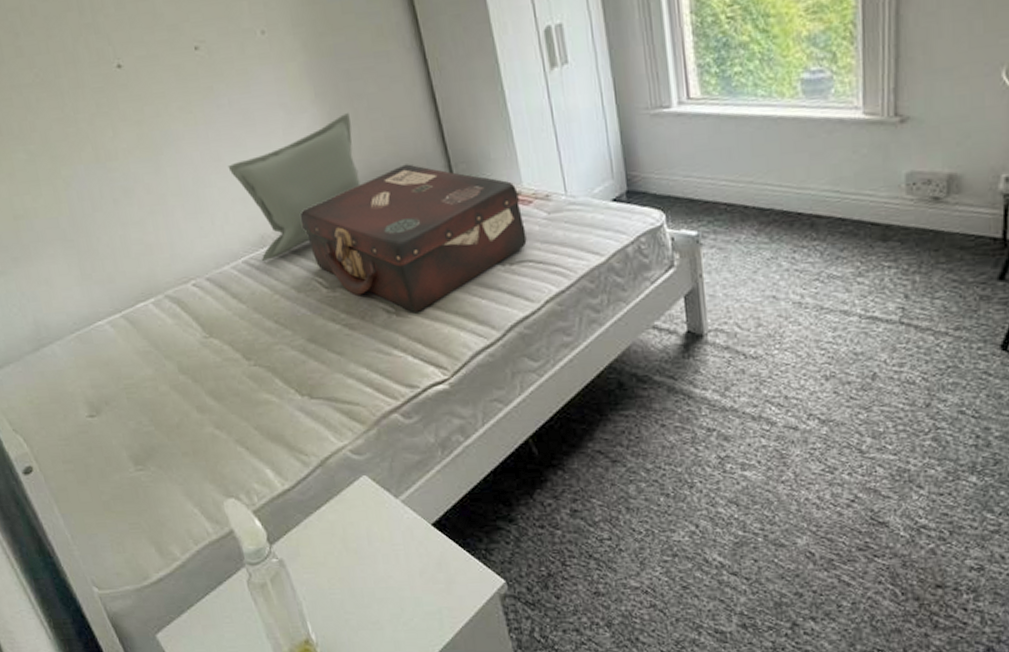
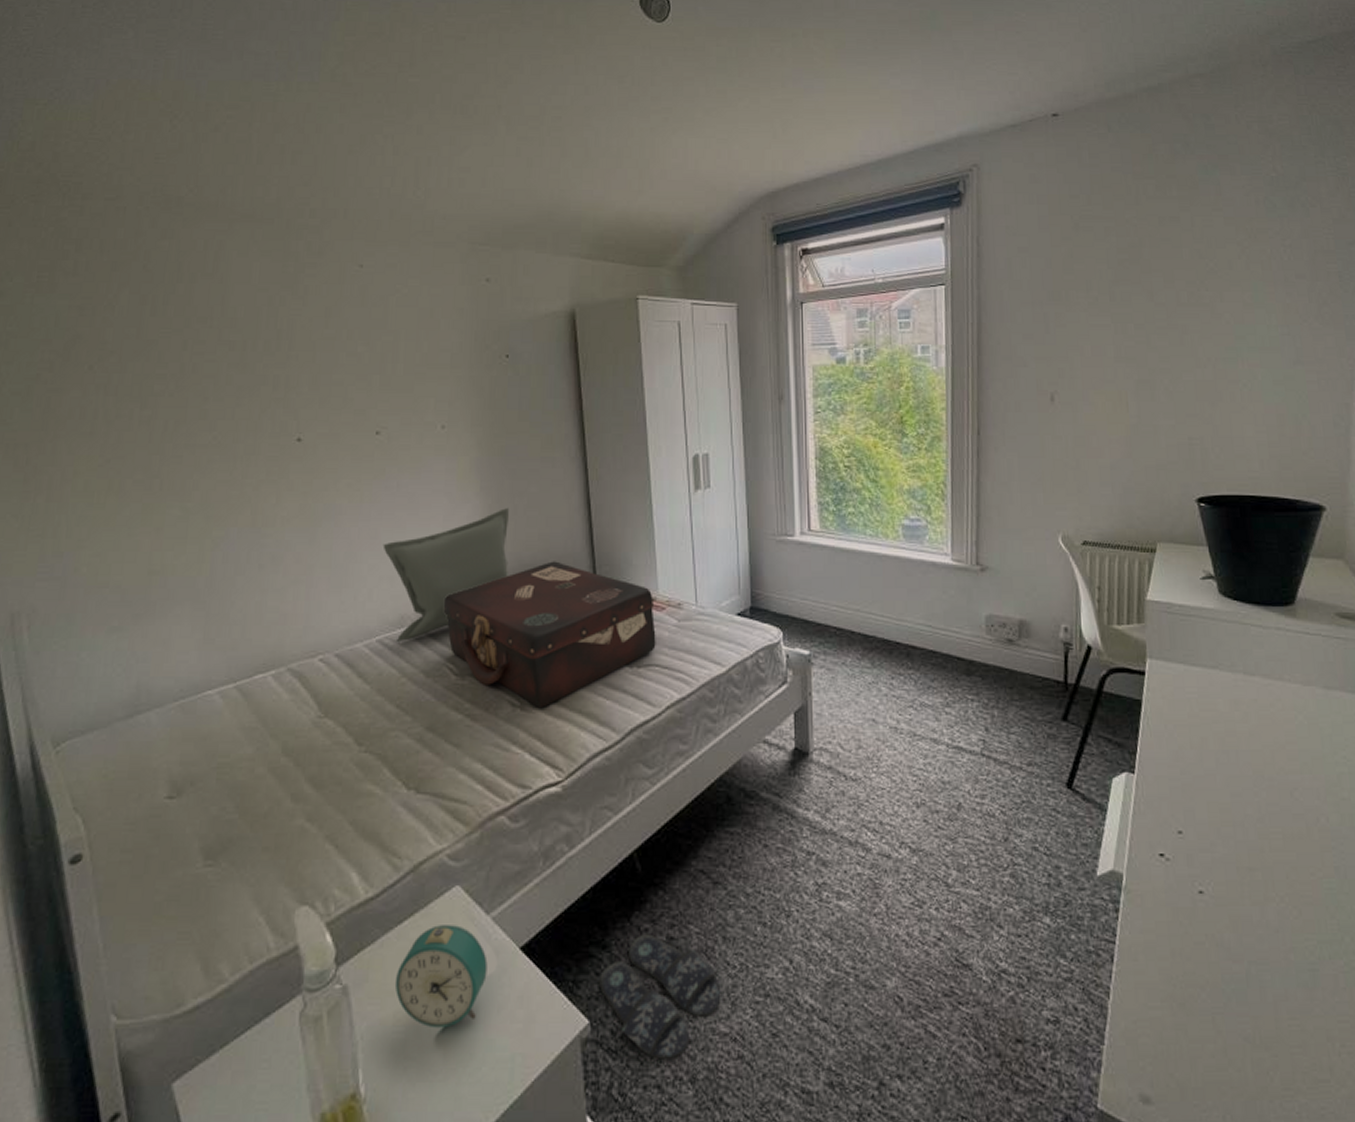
alarm clock: none [323,508,405,590] -> present [394,925,488,1029]
slippers: none [510,508,630,609] -> present [599,934,721,1060]

